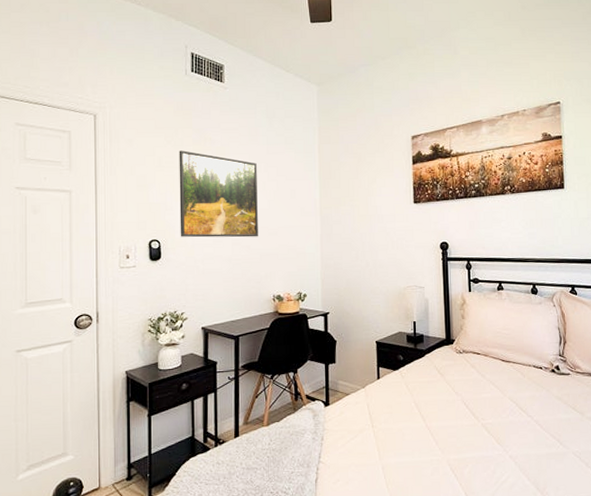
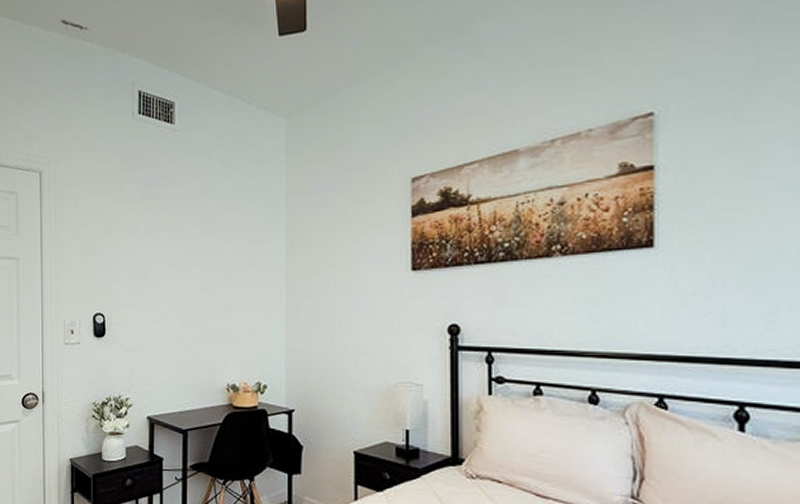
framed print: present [179,150,258,238] -> none [124,209,211,313]

